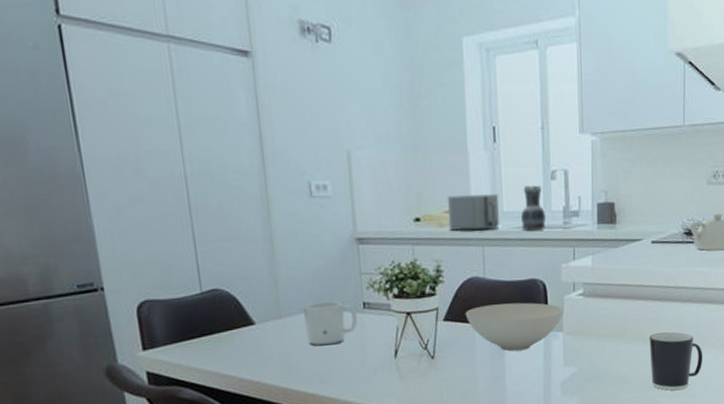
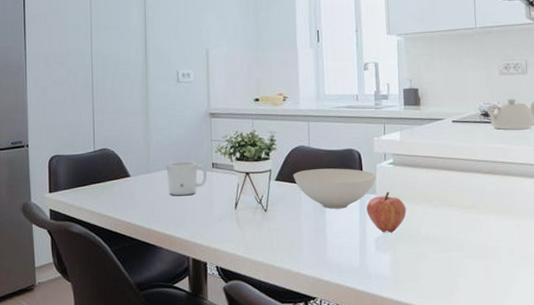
toaster: present [447,194,500,231] -> none [280,81,322,109]
ceramic jug: present [521,185,546,231] -> none [340,74,360,110]
fruit: none [552,327,597,375] -> present [366,191,407,233]
mug: present [649,332,703,391] -> none [454,200,507,254]

